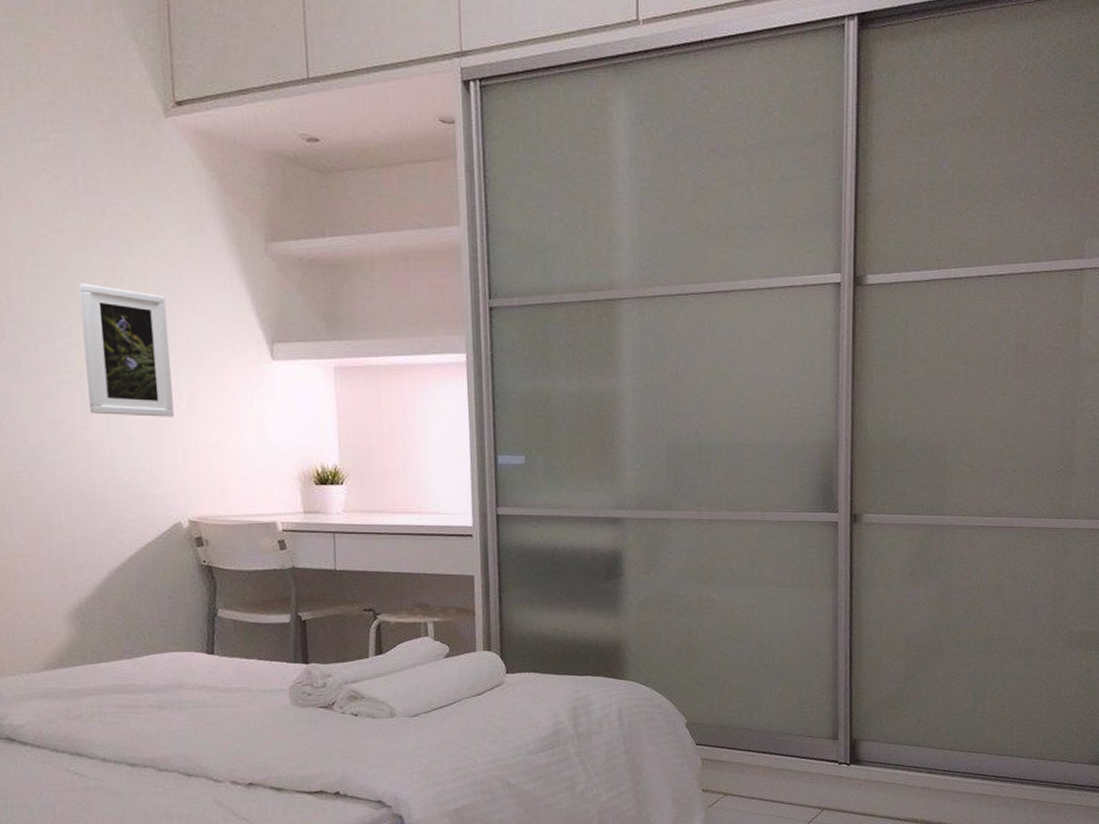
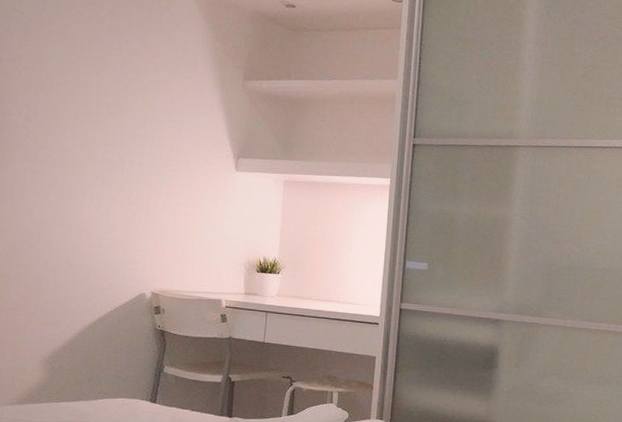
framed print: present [78,283,174,417] -> none [86,99,159,209]

